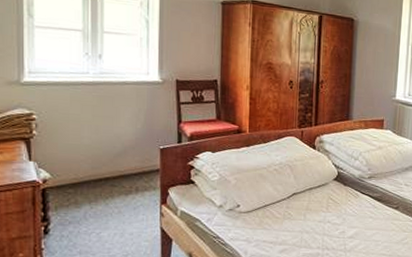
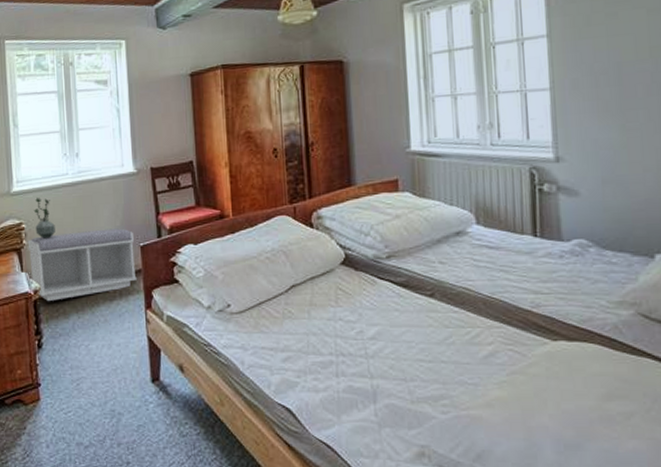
bench: none [38,128,154,191] -> present [27,228,137,301]
potted plant: none [47,91,71,132] -> present [33,198,55,239]

